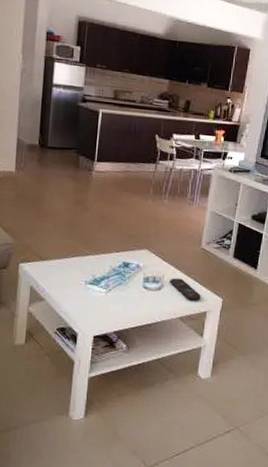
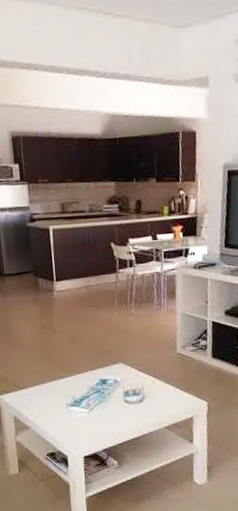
remote control: present [170,278,201,301] -> none [150,387,185,409]

